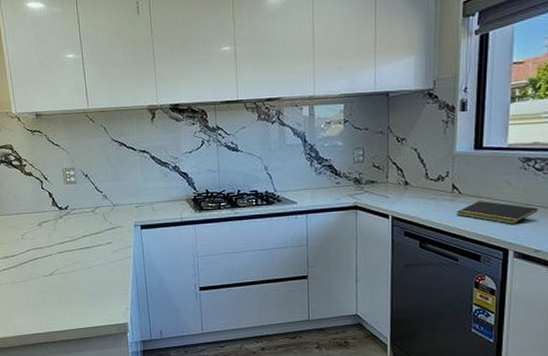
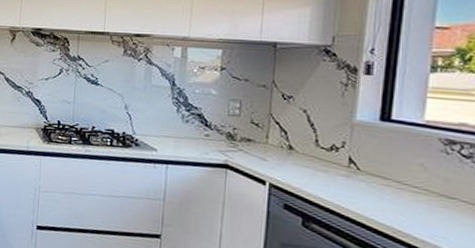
notepad: present [457,201,538,224] -> none [353,182,464,218]

